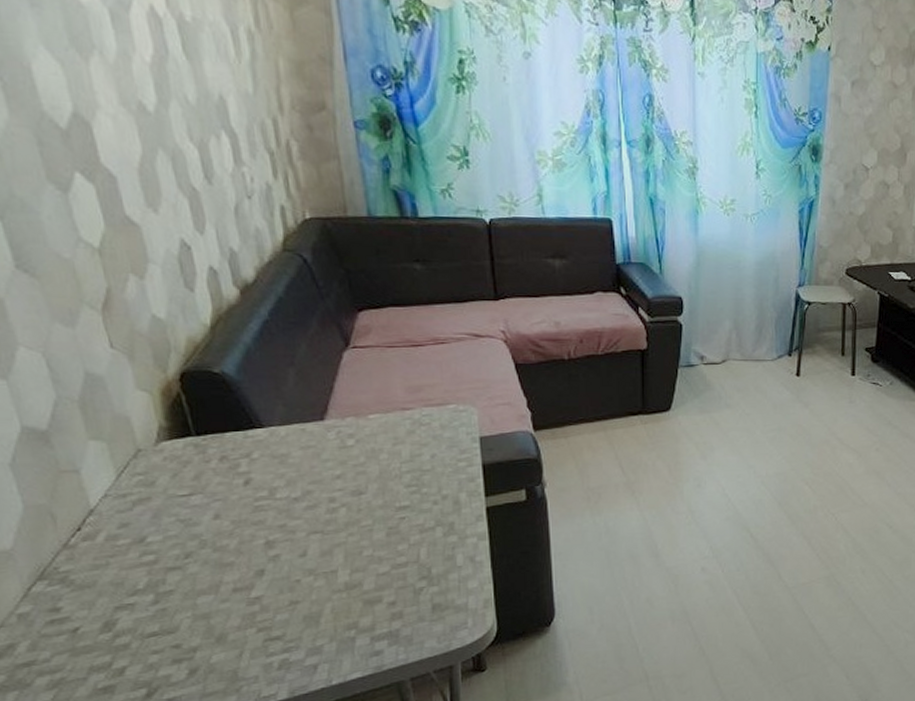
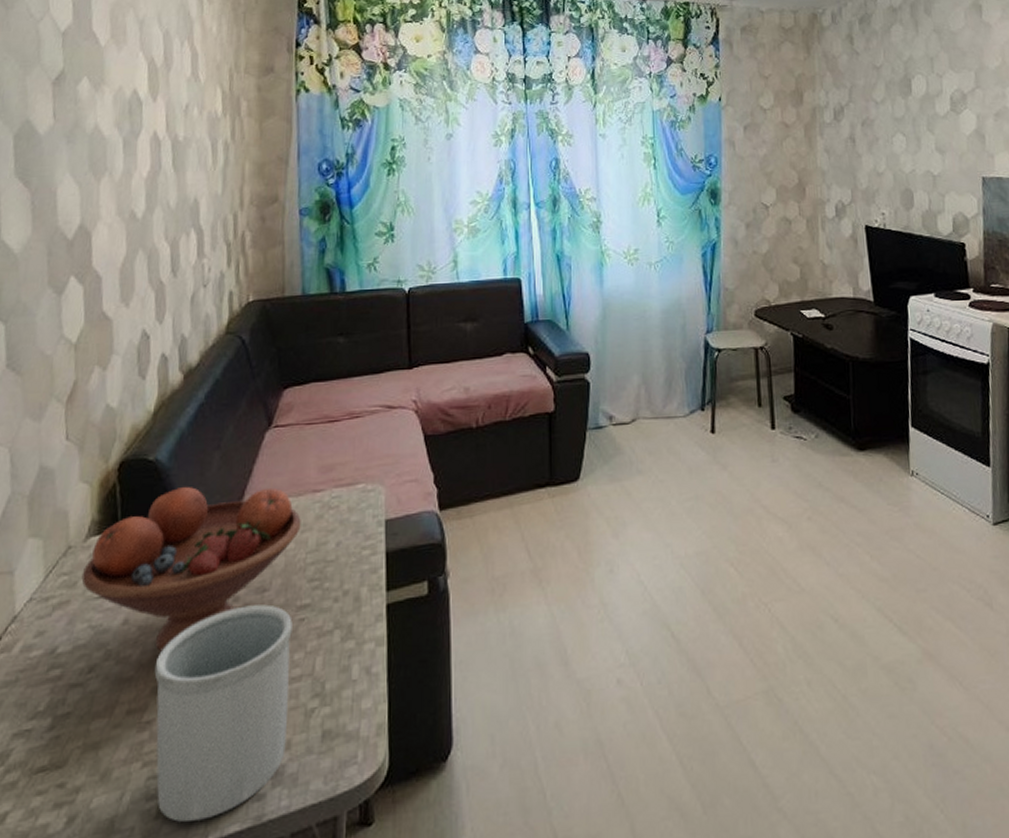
fruit bowl: none [159,400,393,542] -> present [81,487,301,652]
utensil holder: none [255,505,398,672] -> present [154,604,293,822]

